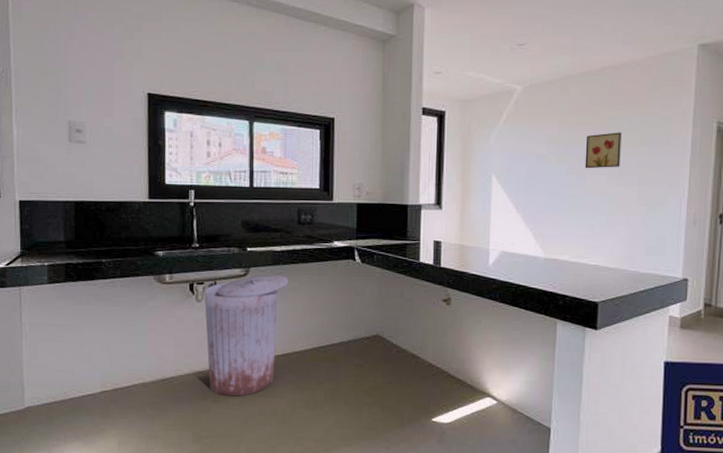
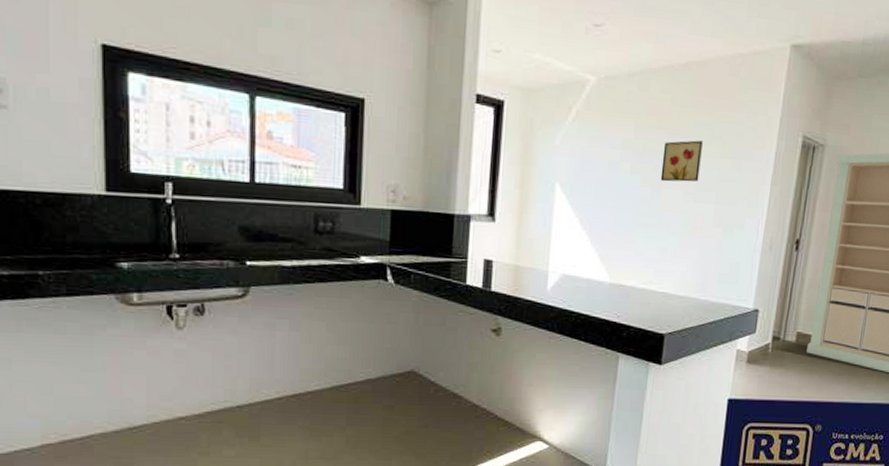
trash can: present [204,275,289,397] -> none [187,296,302,447]

